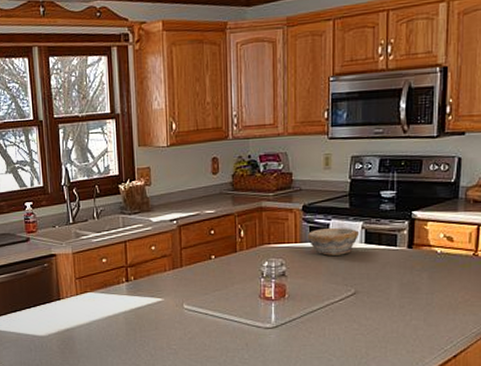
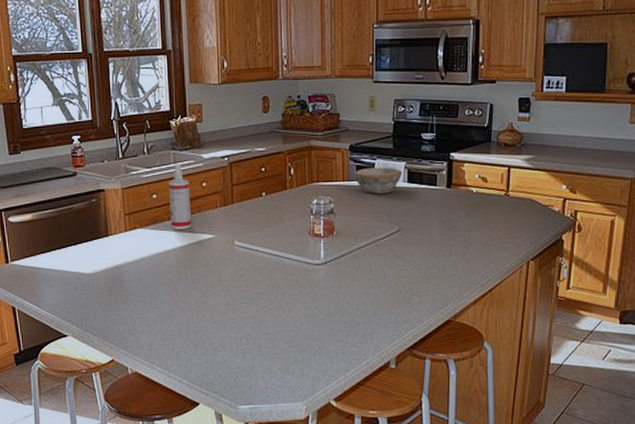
spray bottle: none [118,228,141,293] -> present [169,164,192,229]

